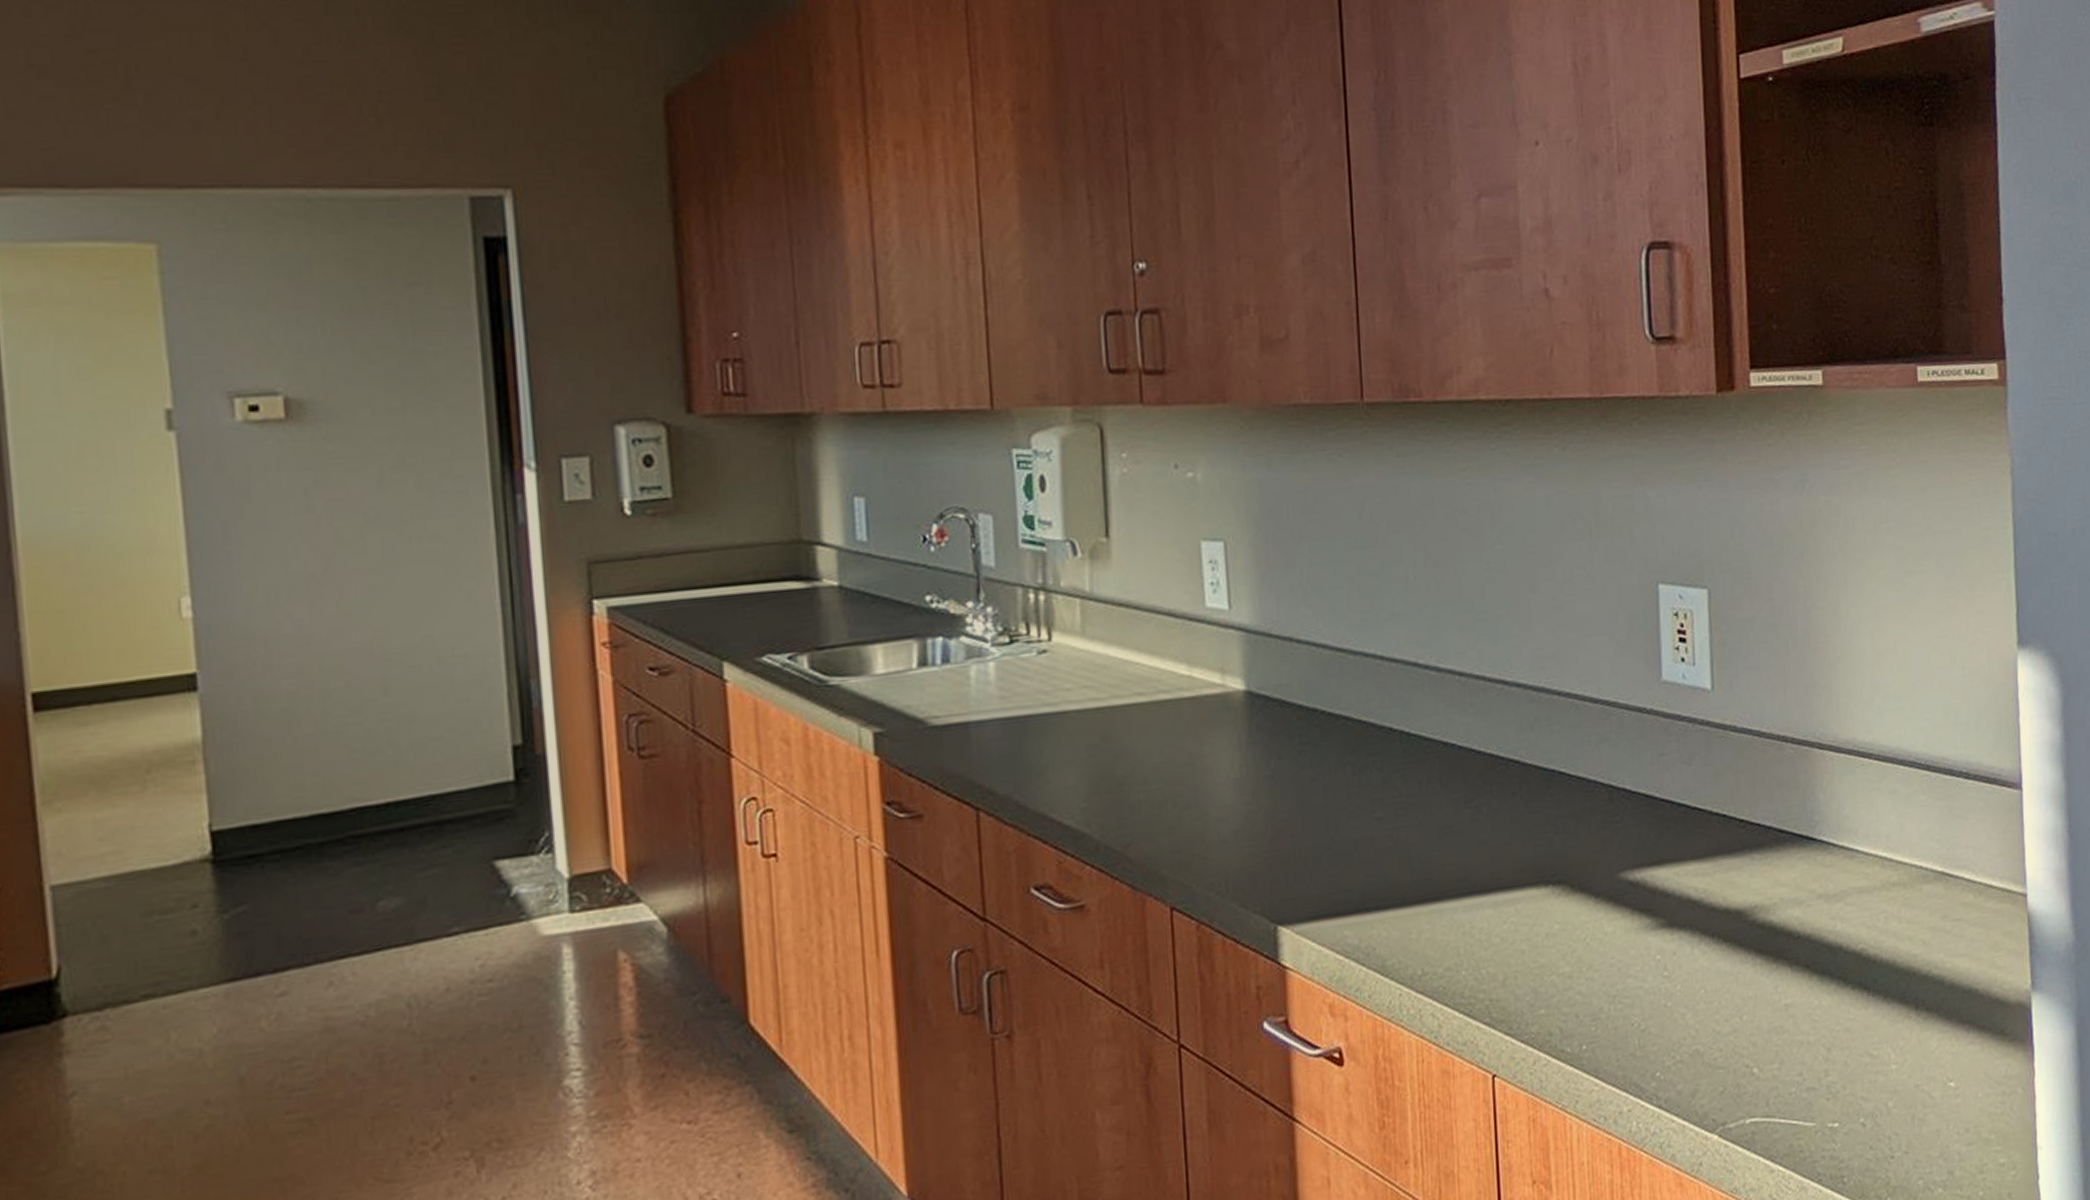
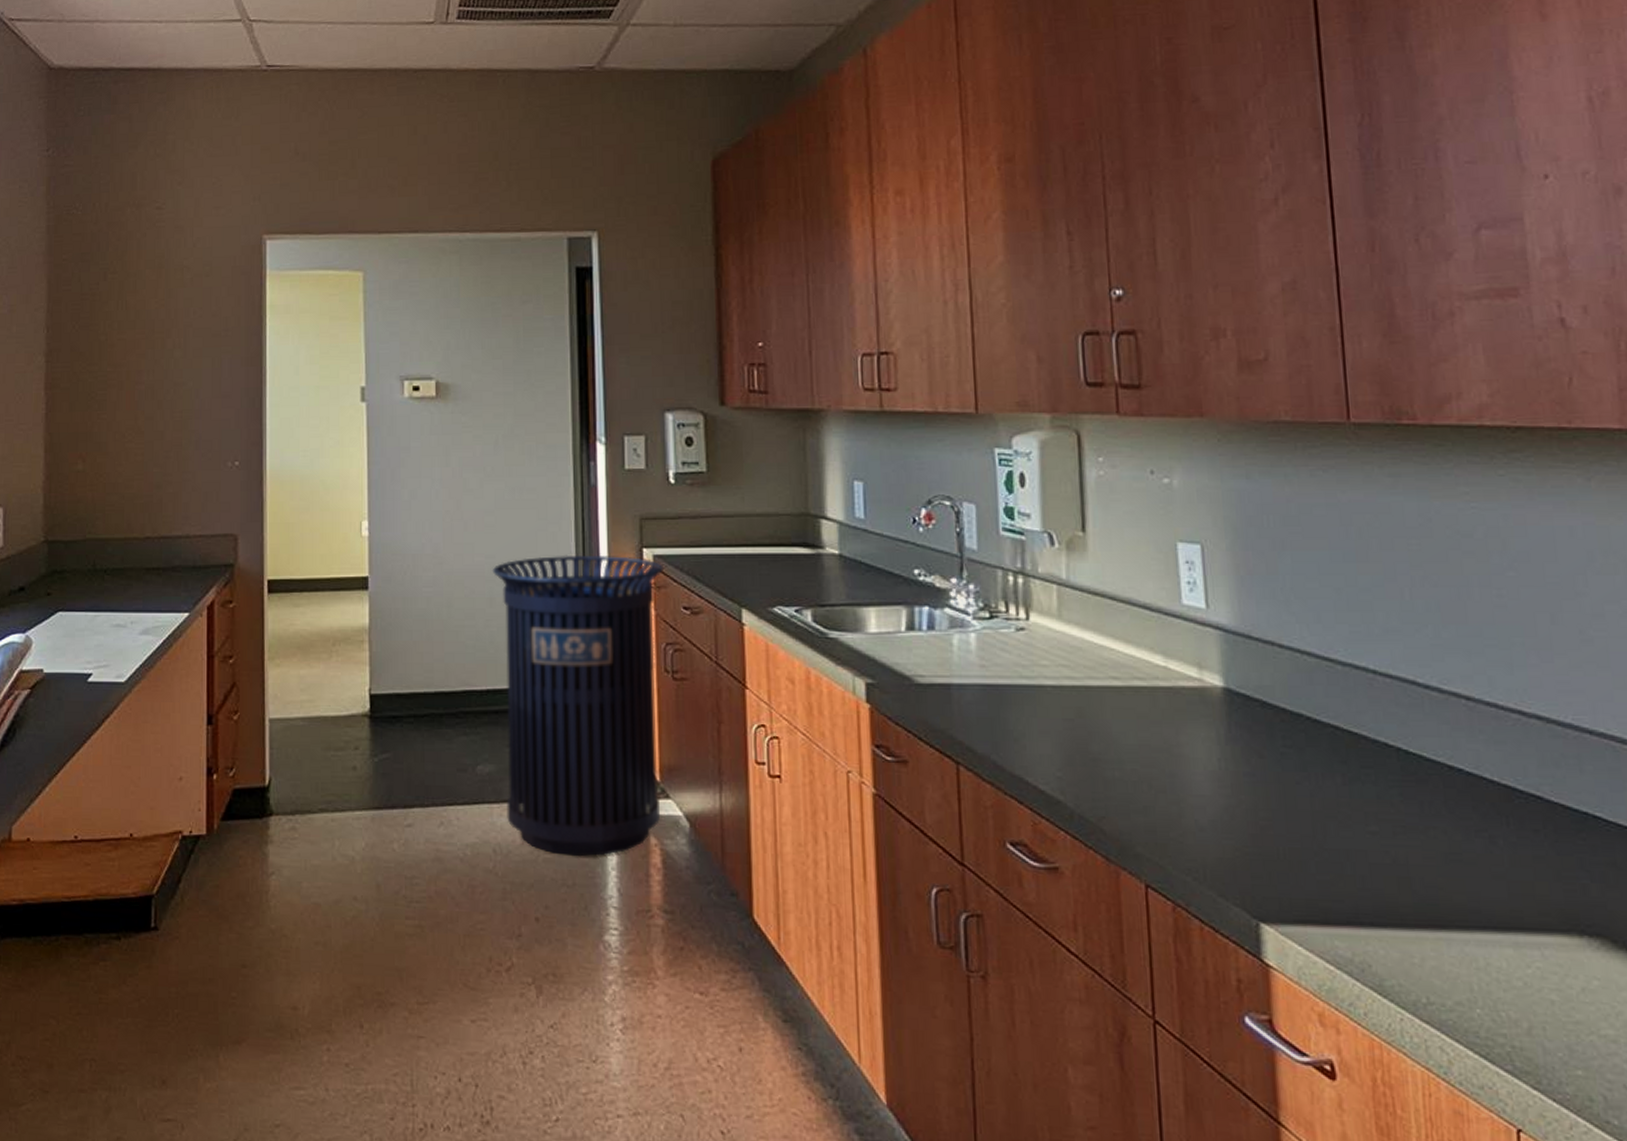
recycling bin: none [384,611,631,994] -> present [492,555,665,857]

